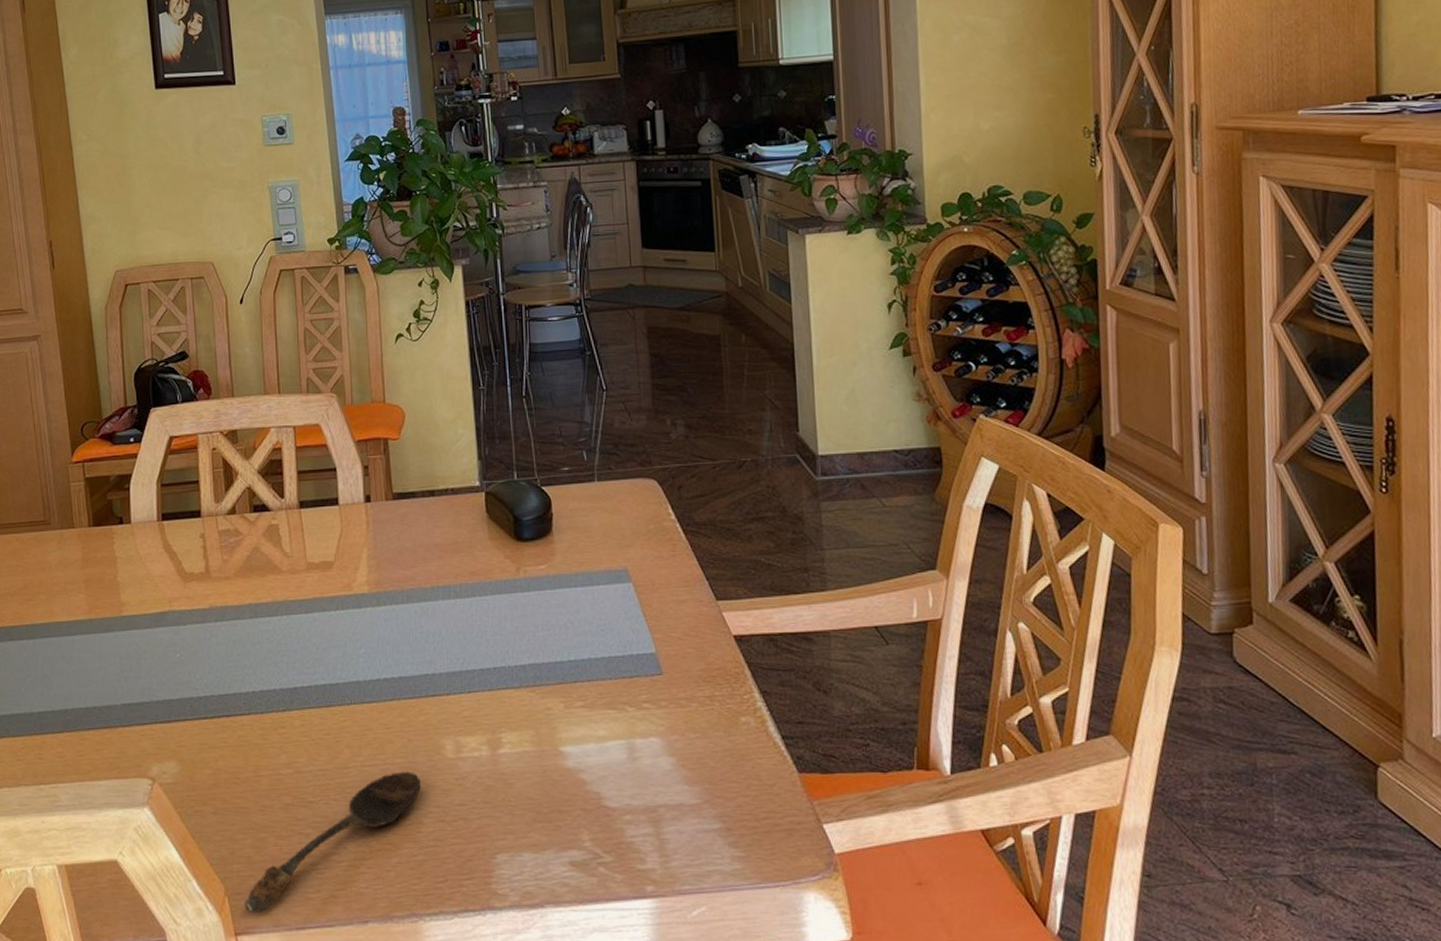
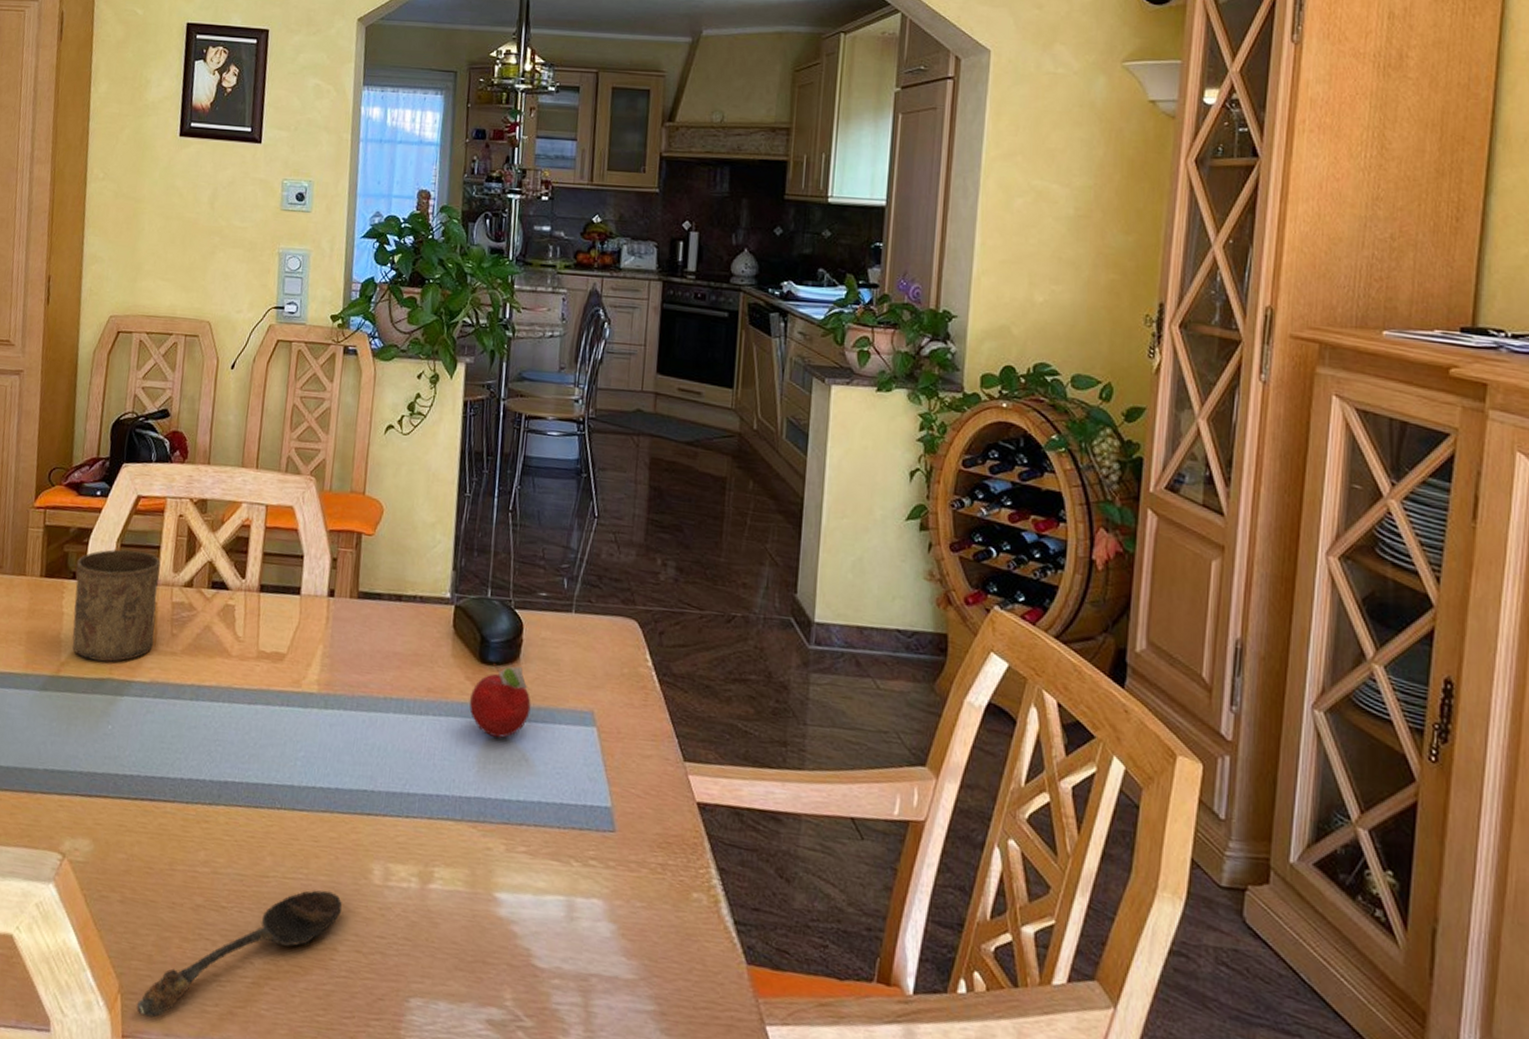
cup: none [121,487,207,596] -> present [72,549,161,662]
fruit: none [511,539,569,606] -> present [469,663,531,738]

